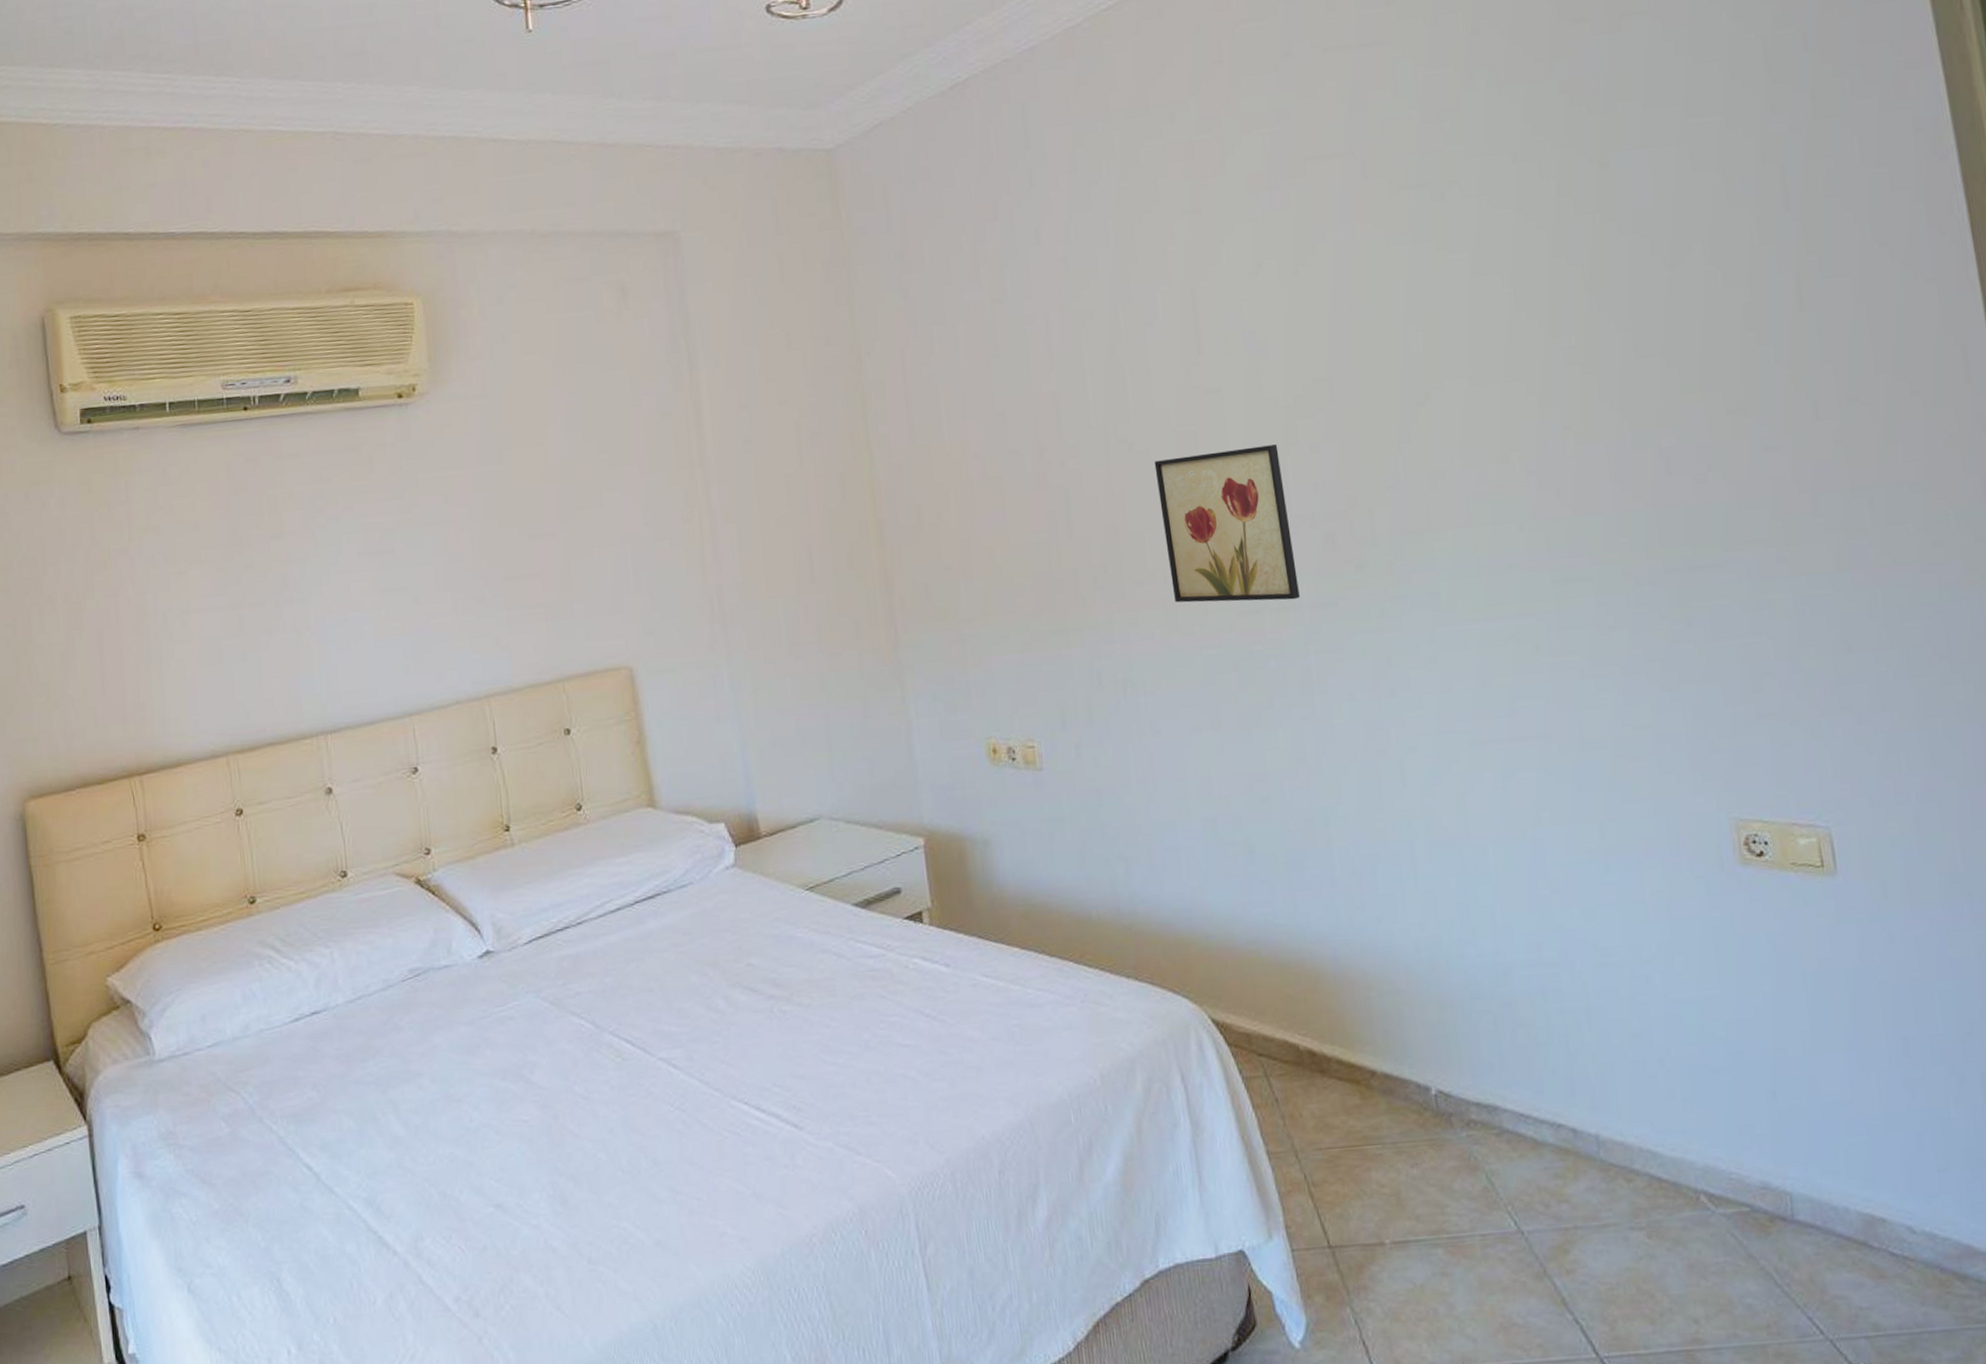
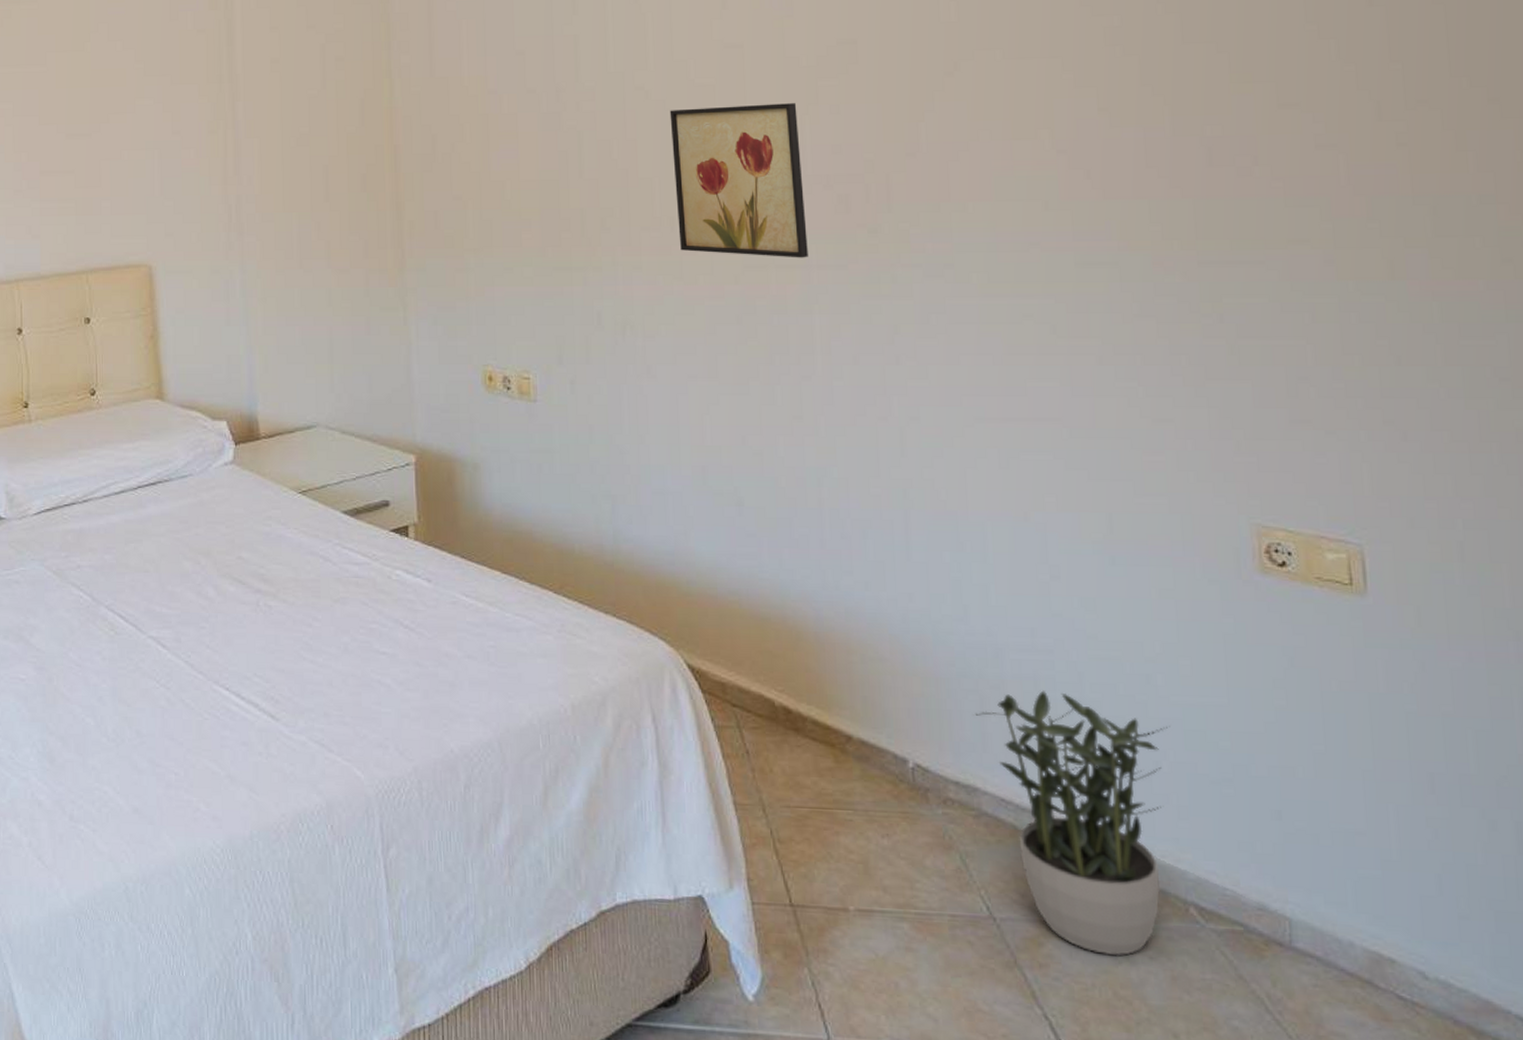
potted plant: none [1490,1002,1673,1253] -> present [974,690,1170,956]

